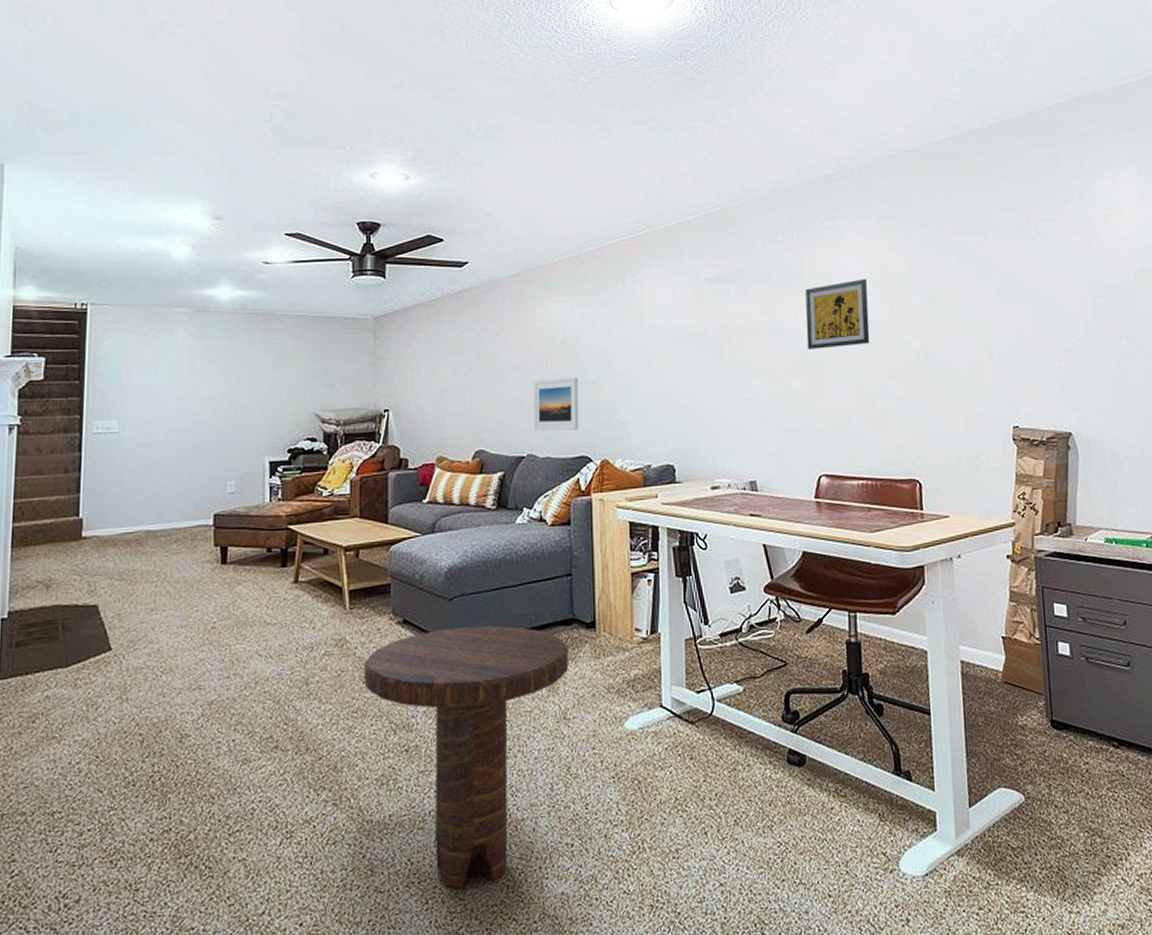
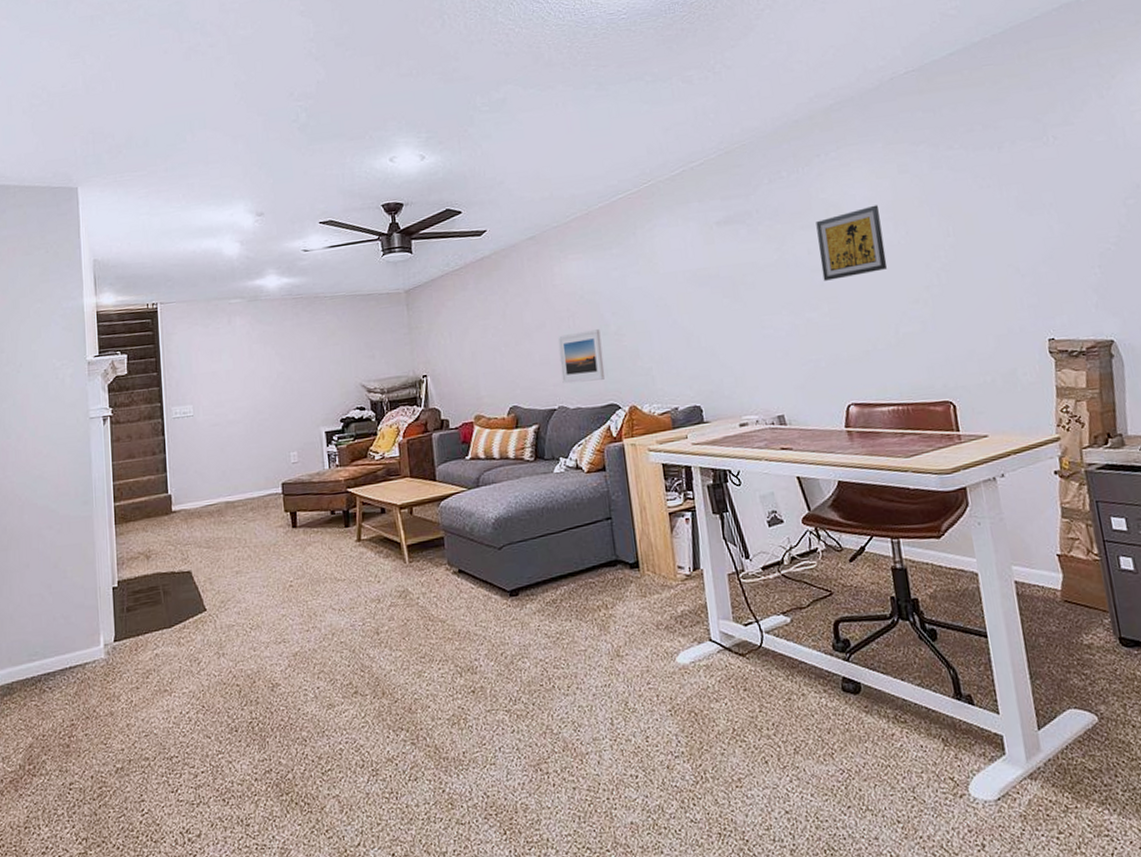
side table: present [364,625,569,889] -> none [427,570,617,820]

